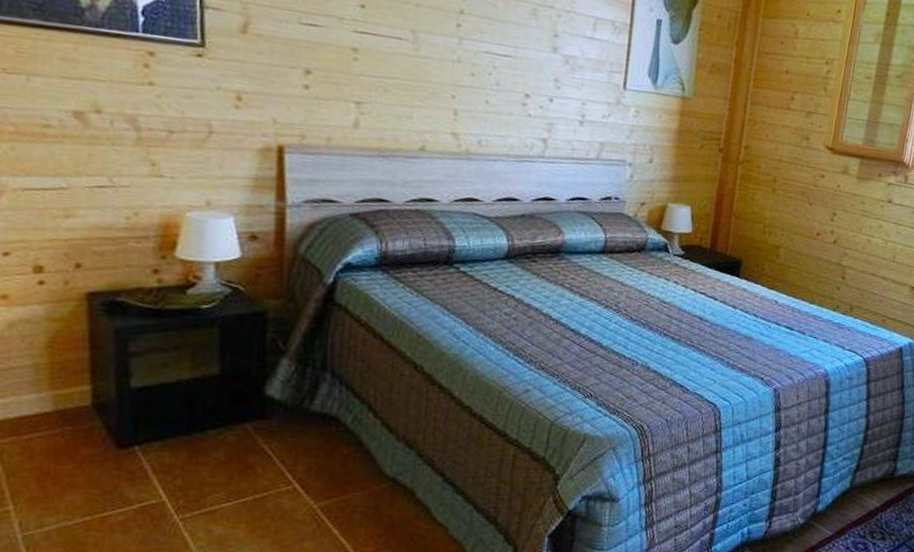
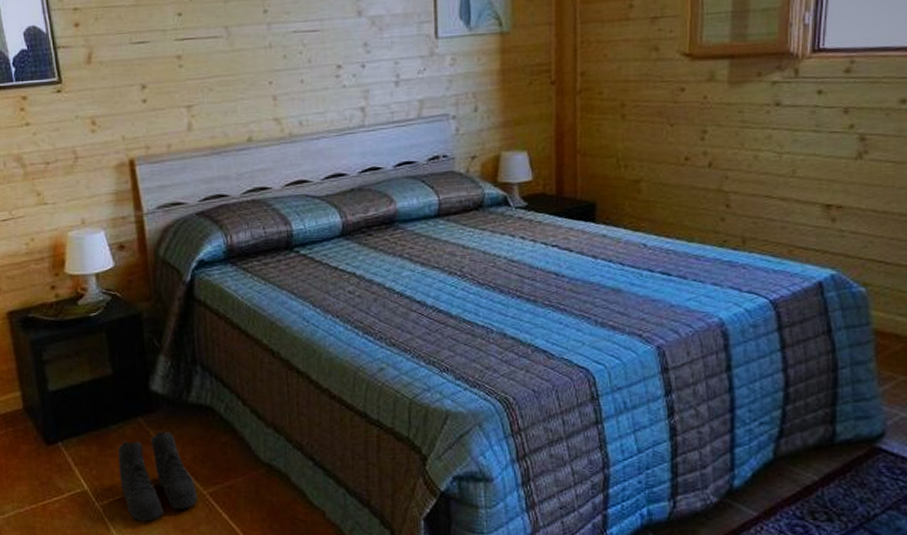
boots: none [210,439,306,537] -> present [117,431,198,522]

